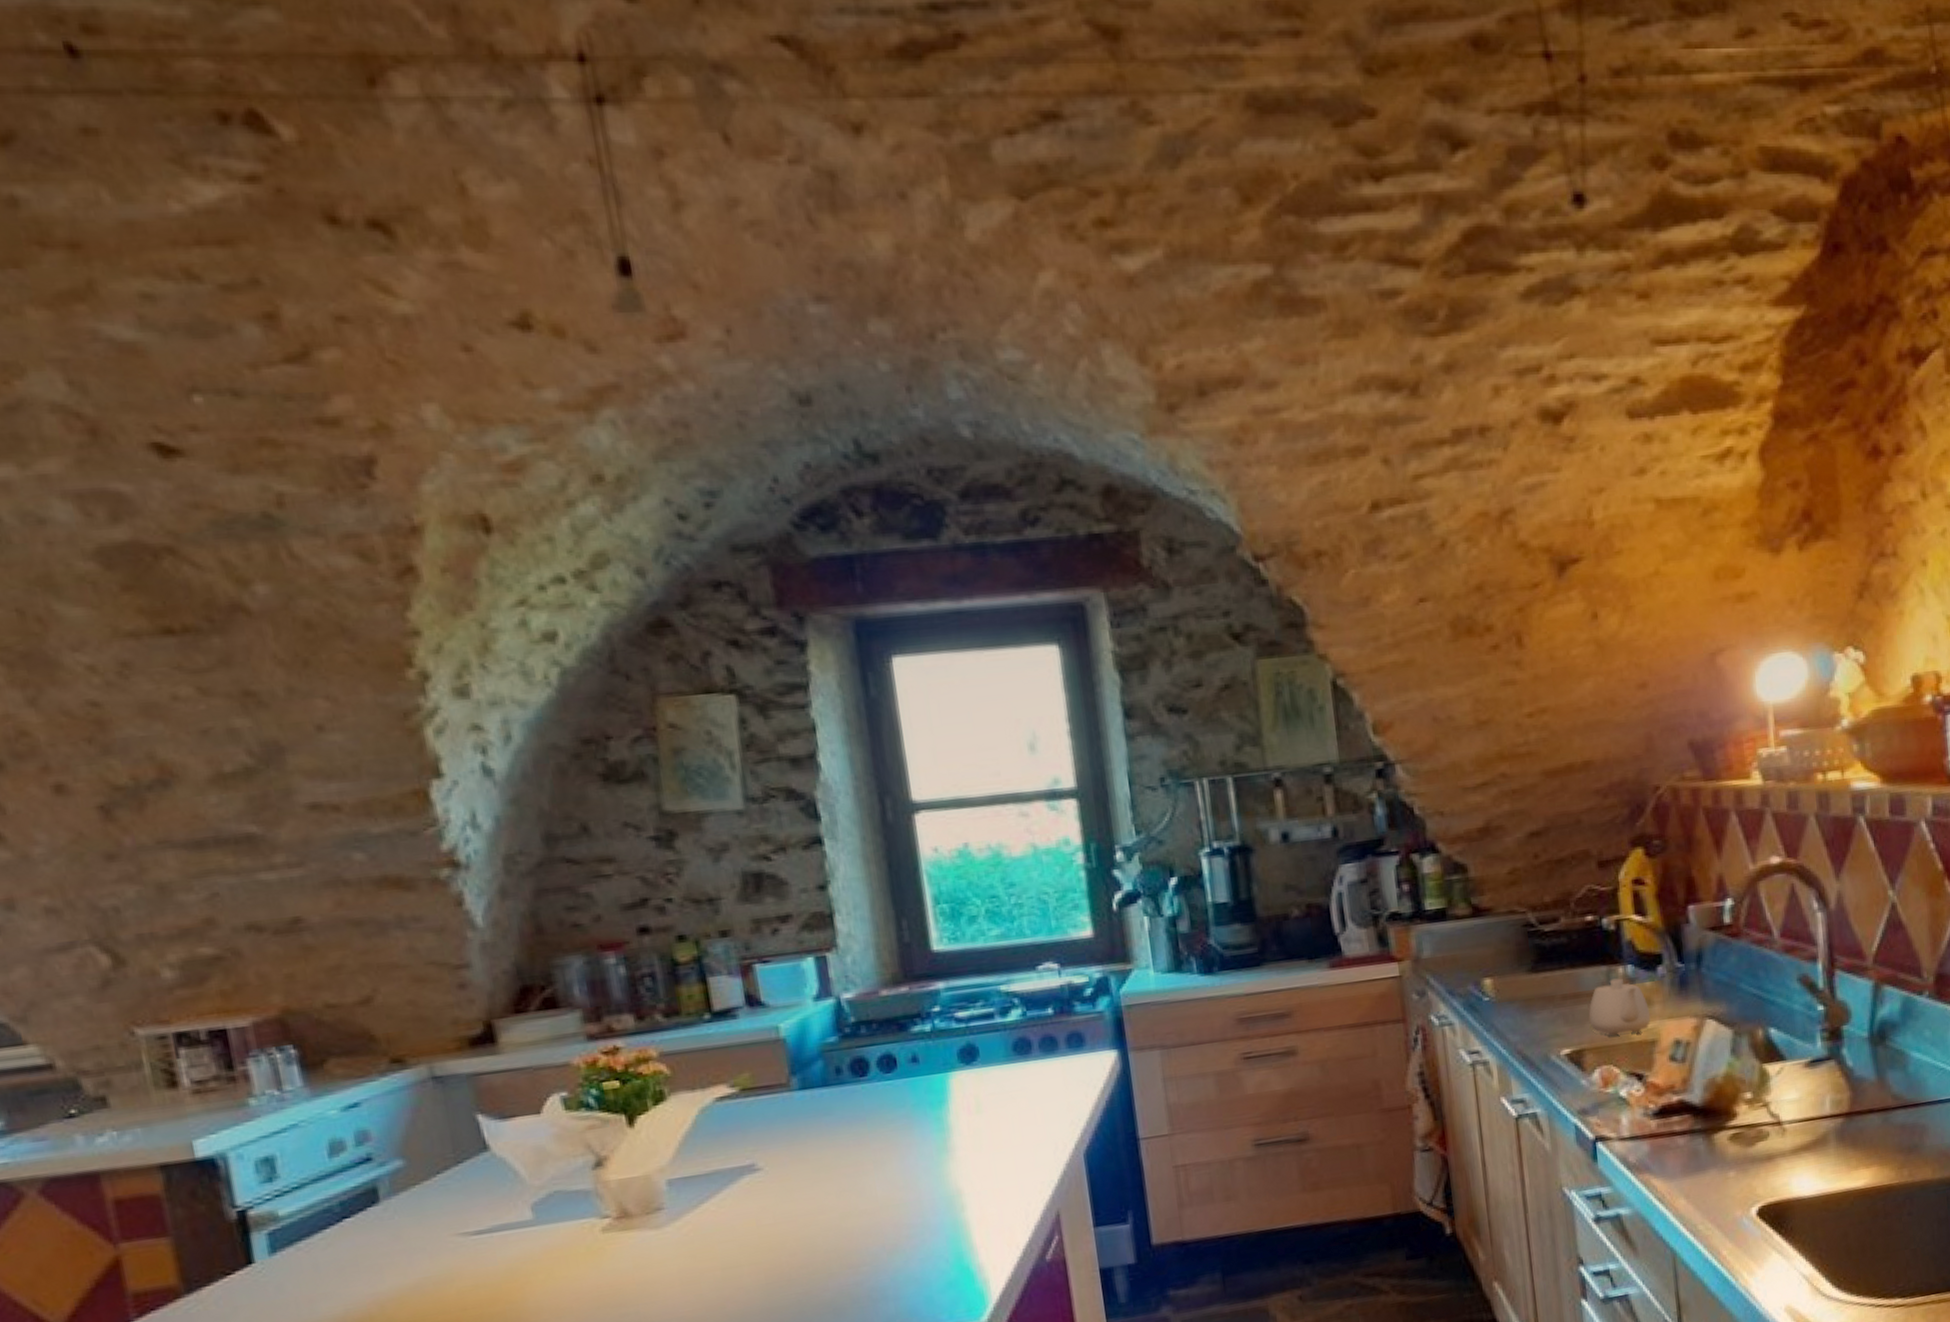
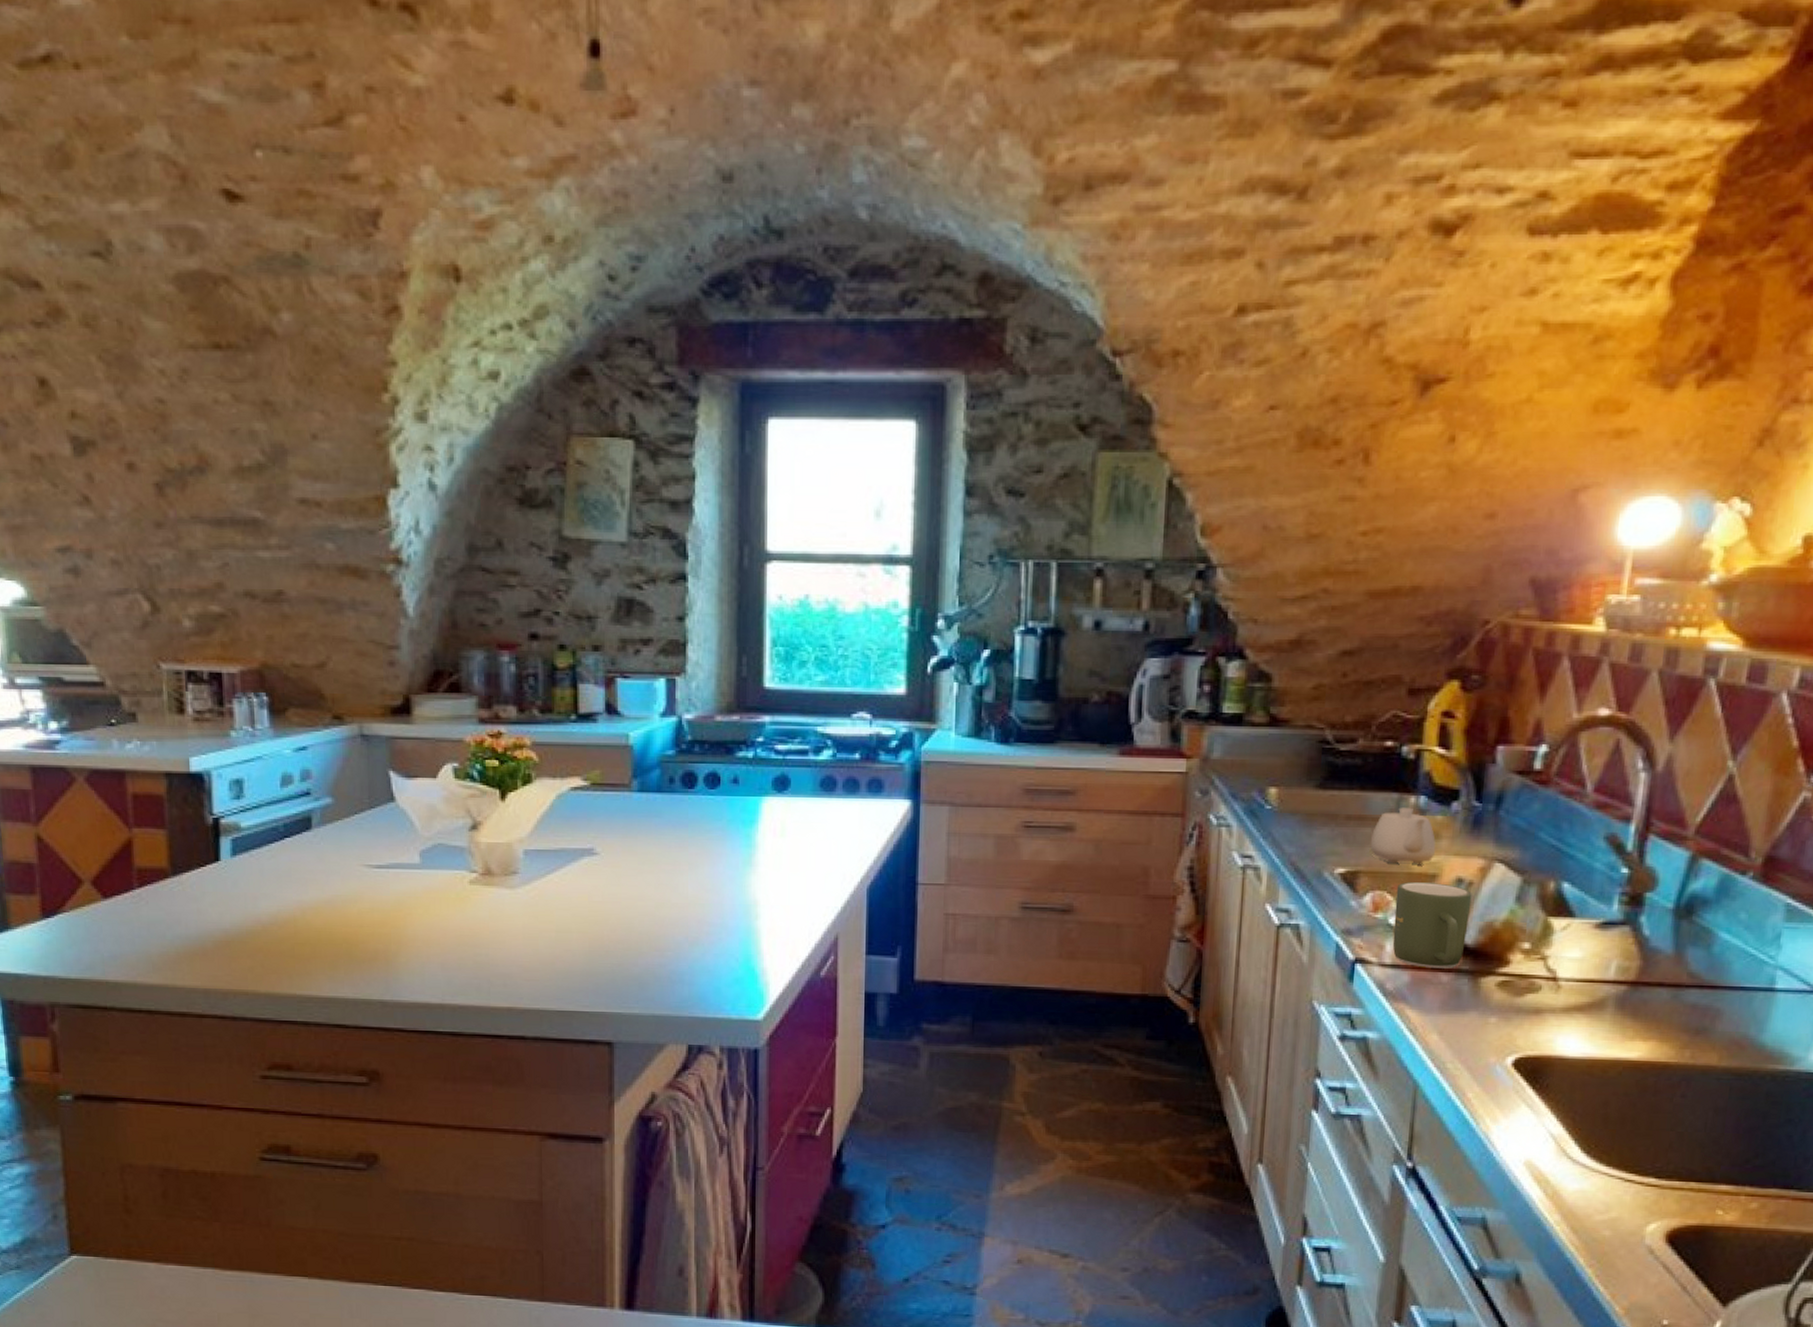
mug: none [1621,1048,1694,1135] -> present [1392,882,1472,969]

